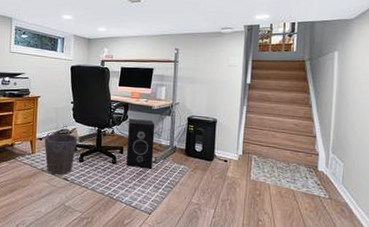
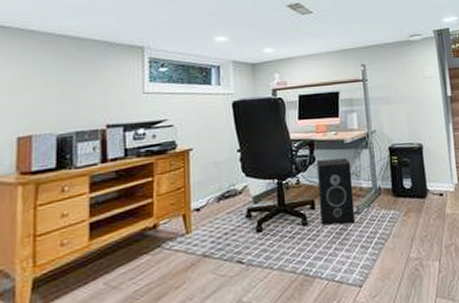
waste bin: present [44,133,78,176] -> none [203,195,252,260]

